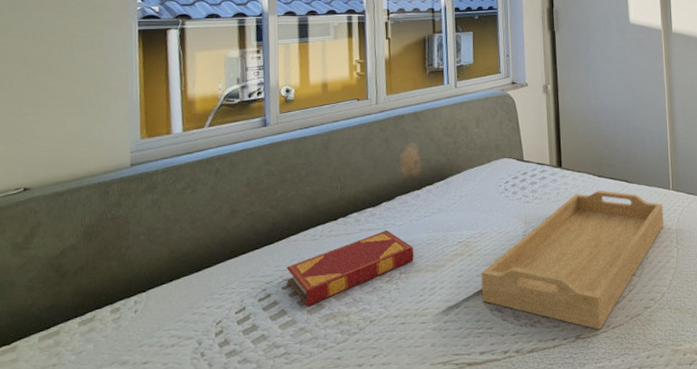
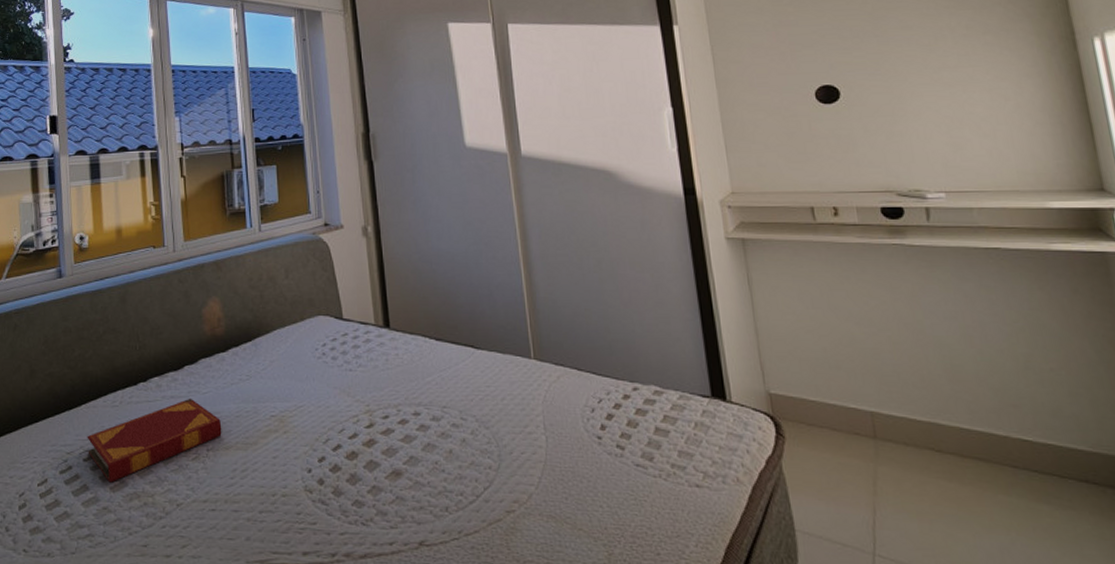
serving tray: present [481,190,664,330] -> none [300,357,526,536]

